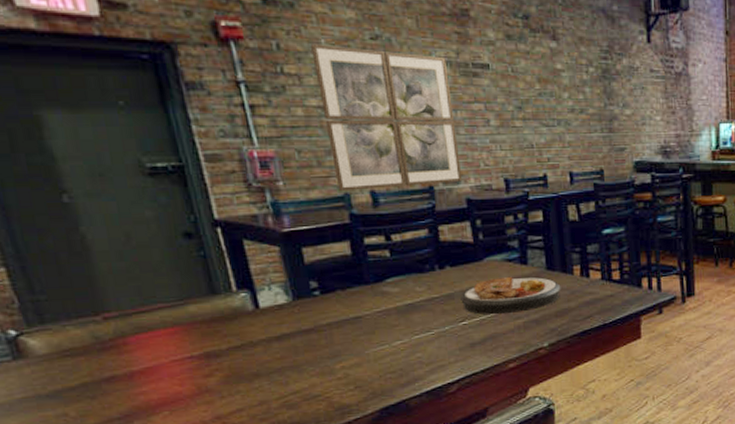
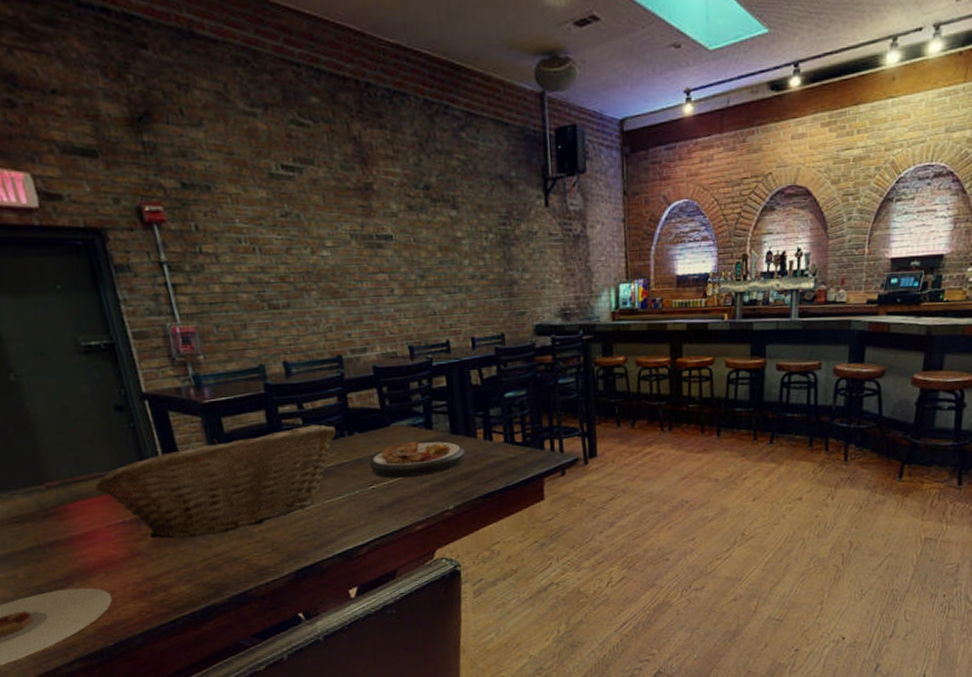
fruit basket: none [159,257,426,376] -> present [95,424,336,539]
wall art: present [311,43,463,191] -> none [226,223,369,362]

